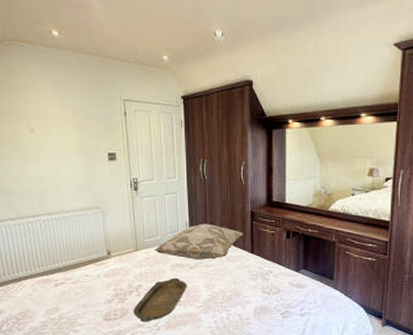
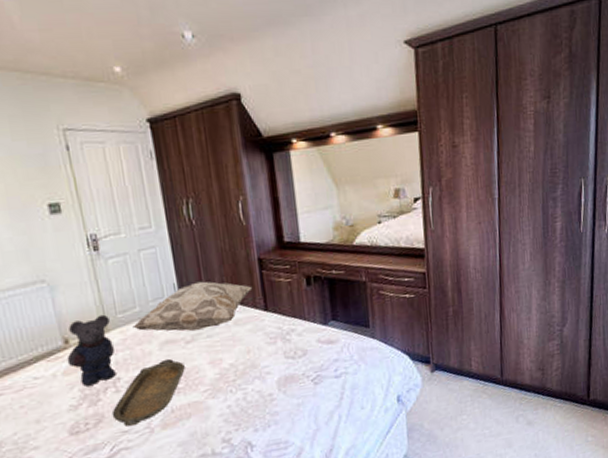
bear: none [108,237,140,288] -> present [66,314,116,387]

